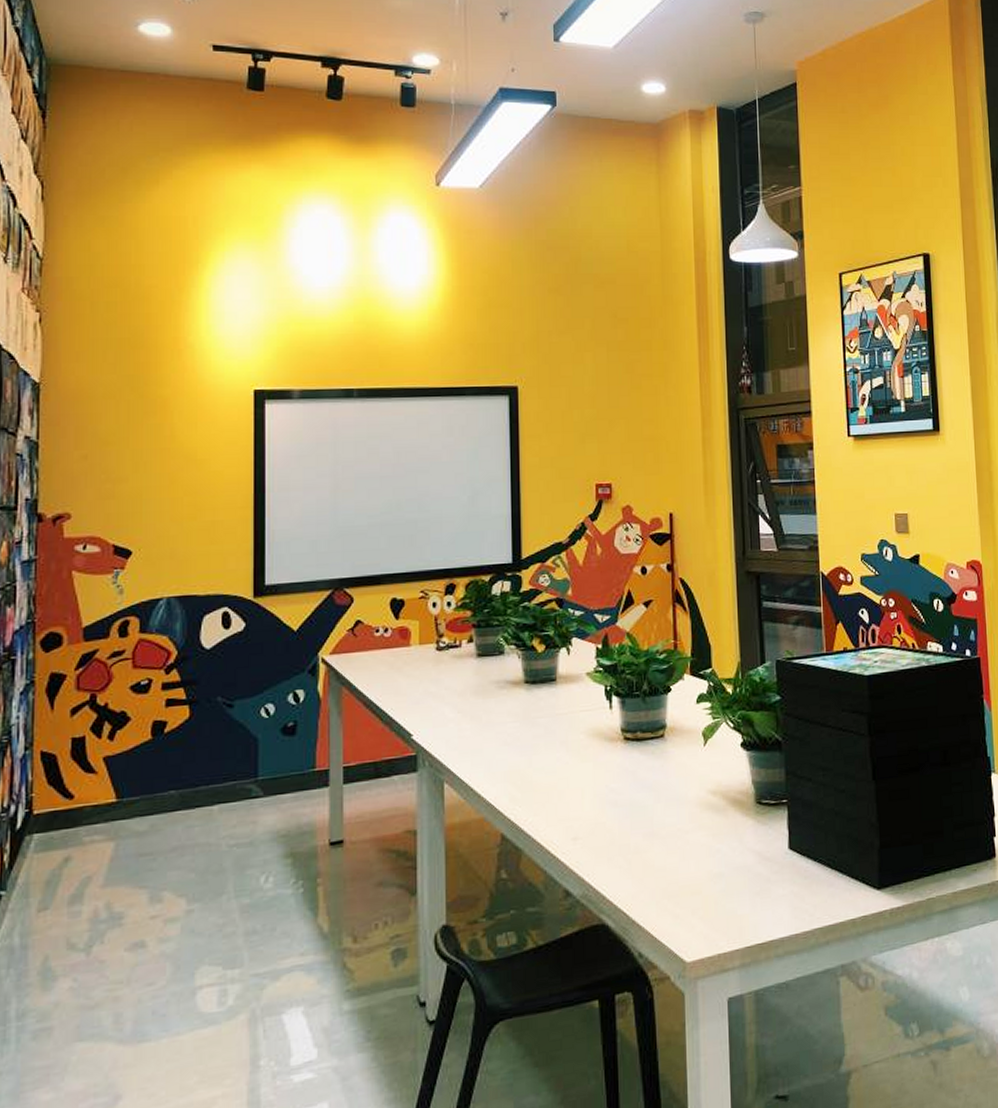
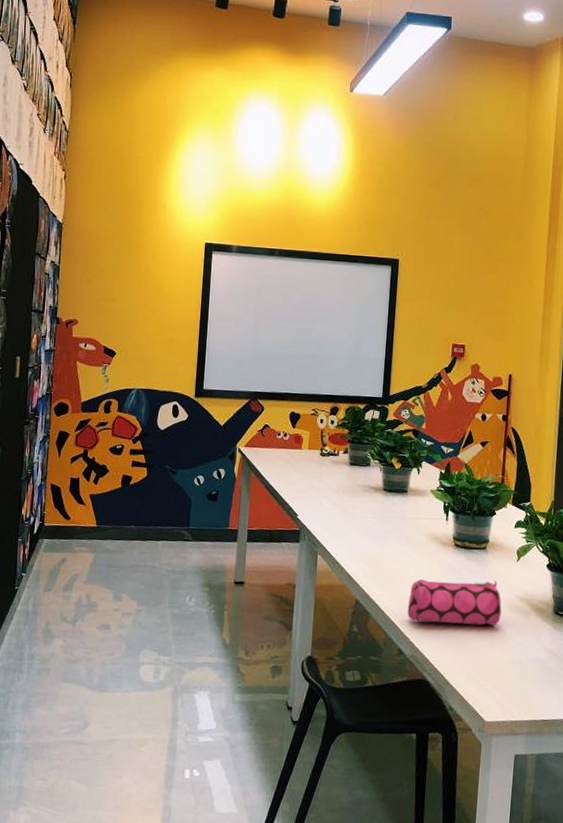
pencil case: none [571,776,692,849] -> present [407,579,502,626]

